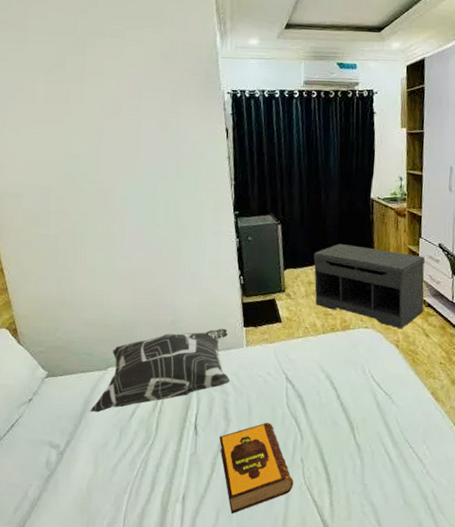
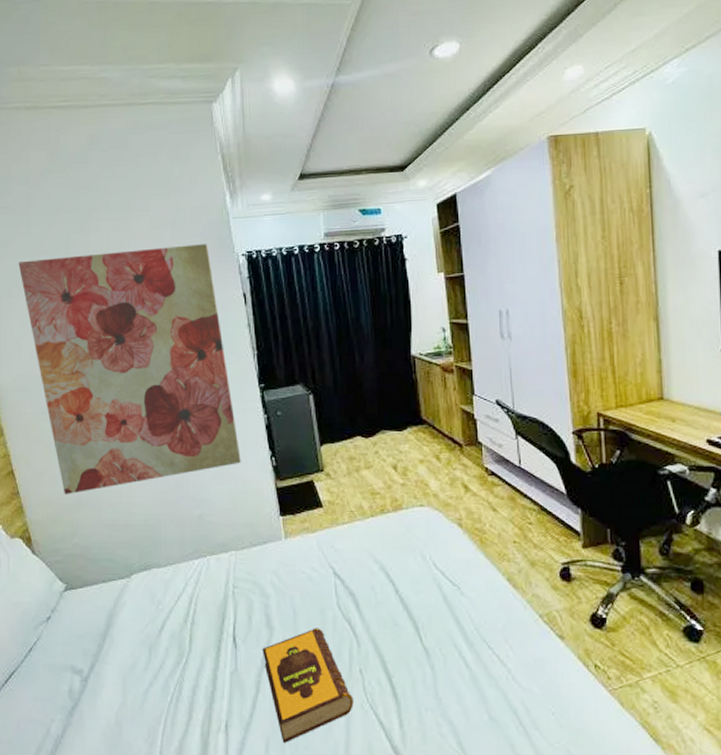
wall art: none [15,76,213,295] -> present [18,244,241,495]
decorative pillow: present [90,328,231,413] -> none [115,519,270,629]
bench: present [314,243,426,329] -> none [353,409,487,505]

